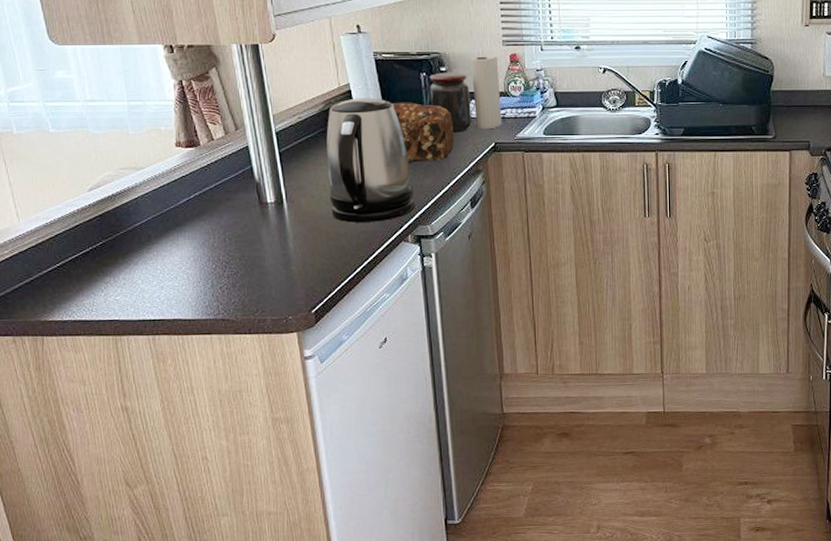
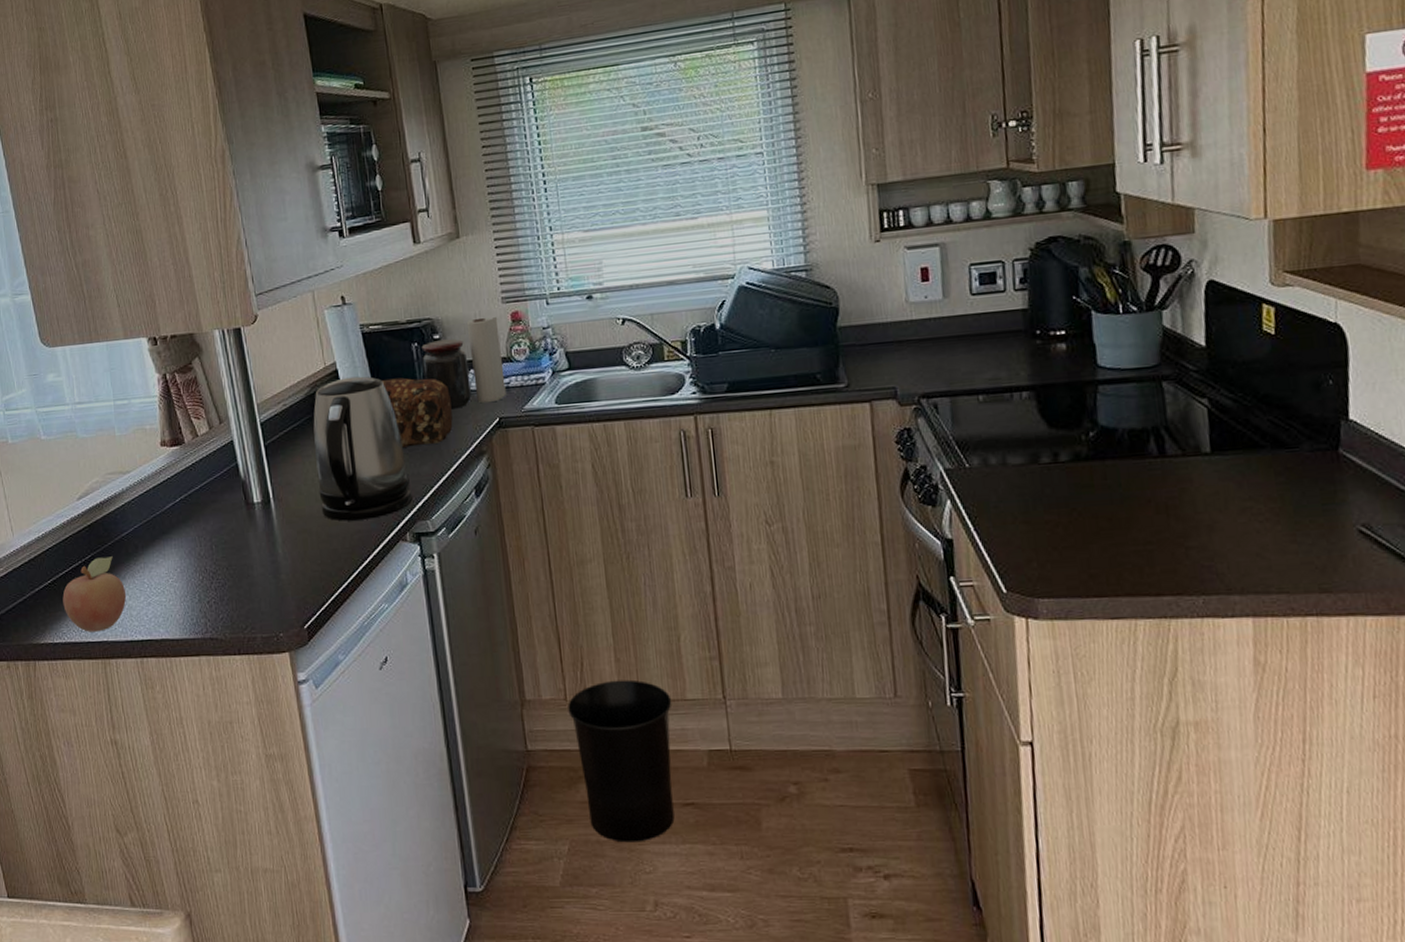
fruit: none [72,244,139,312] -> present [62,556,127,632]
waste bin: none [538,358,622,483] -> present [568,679,675,843]

